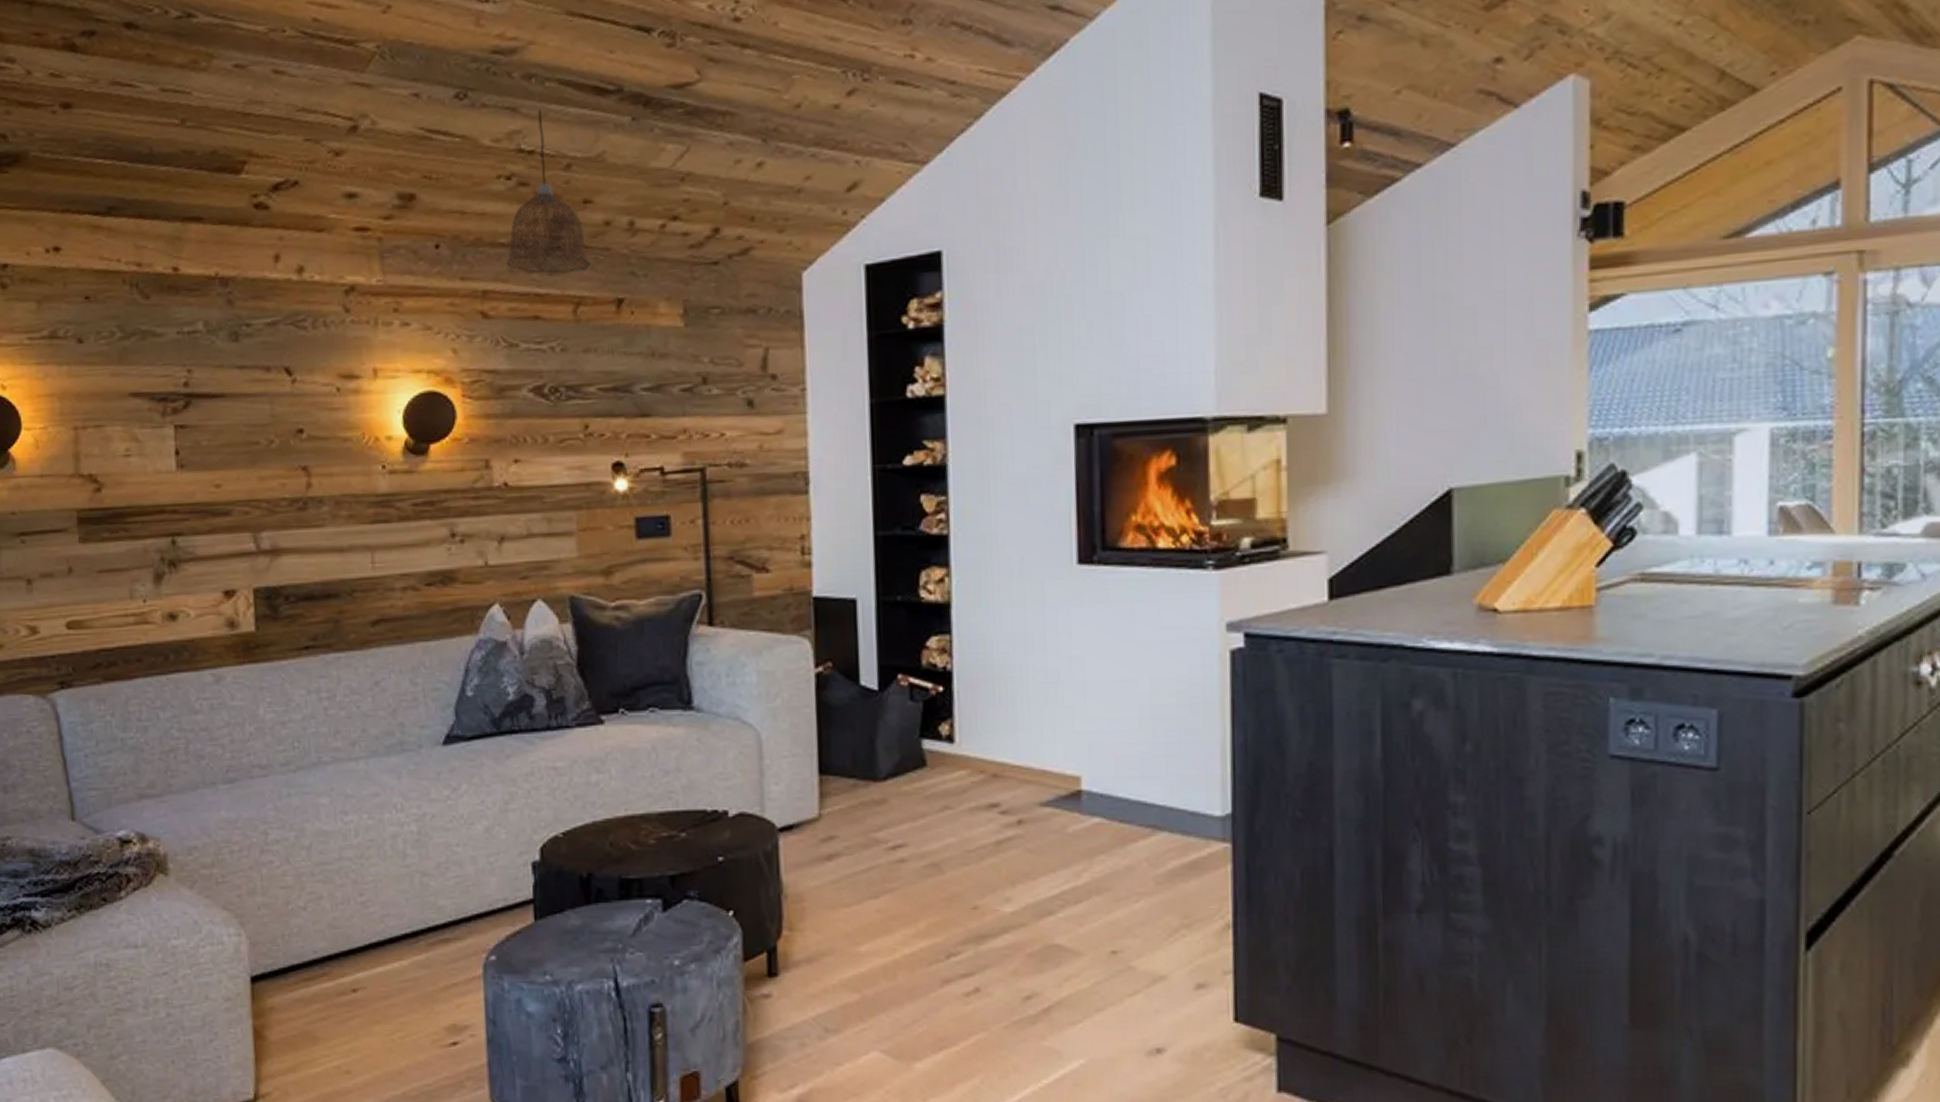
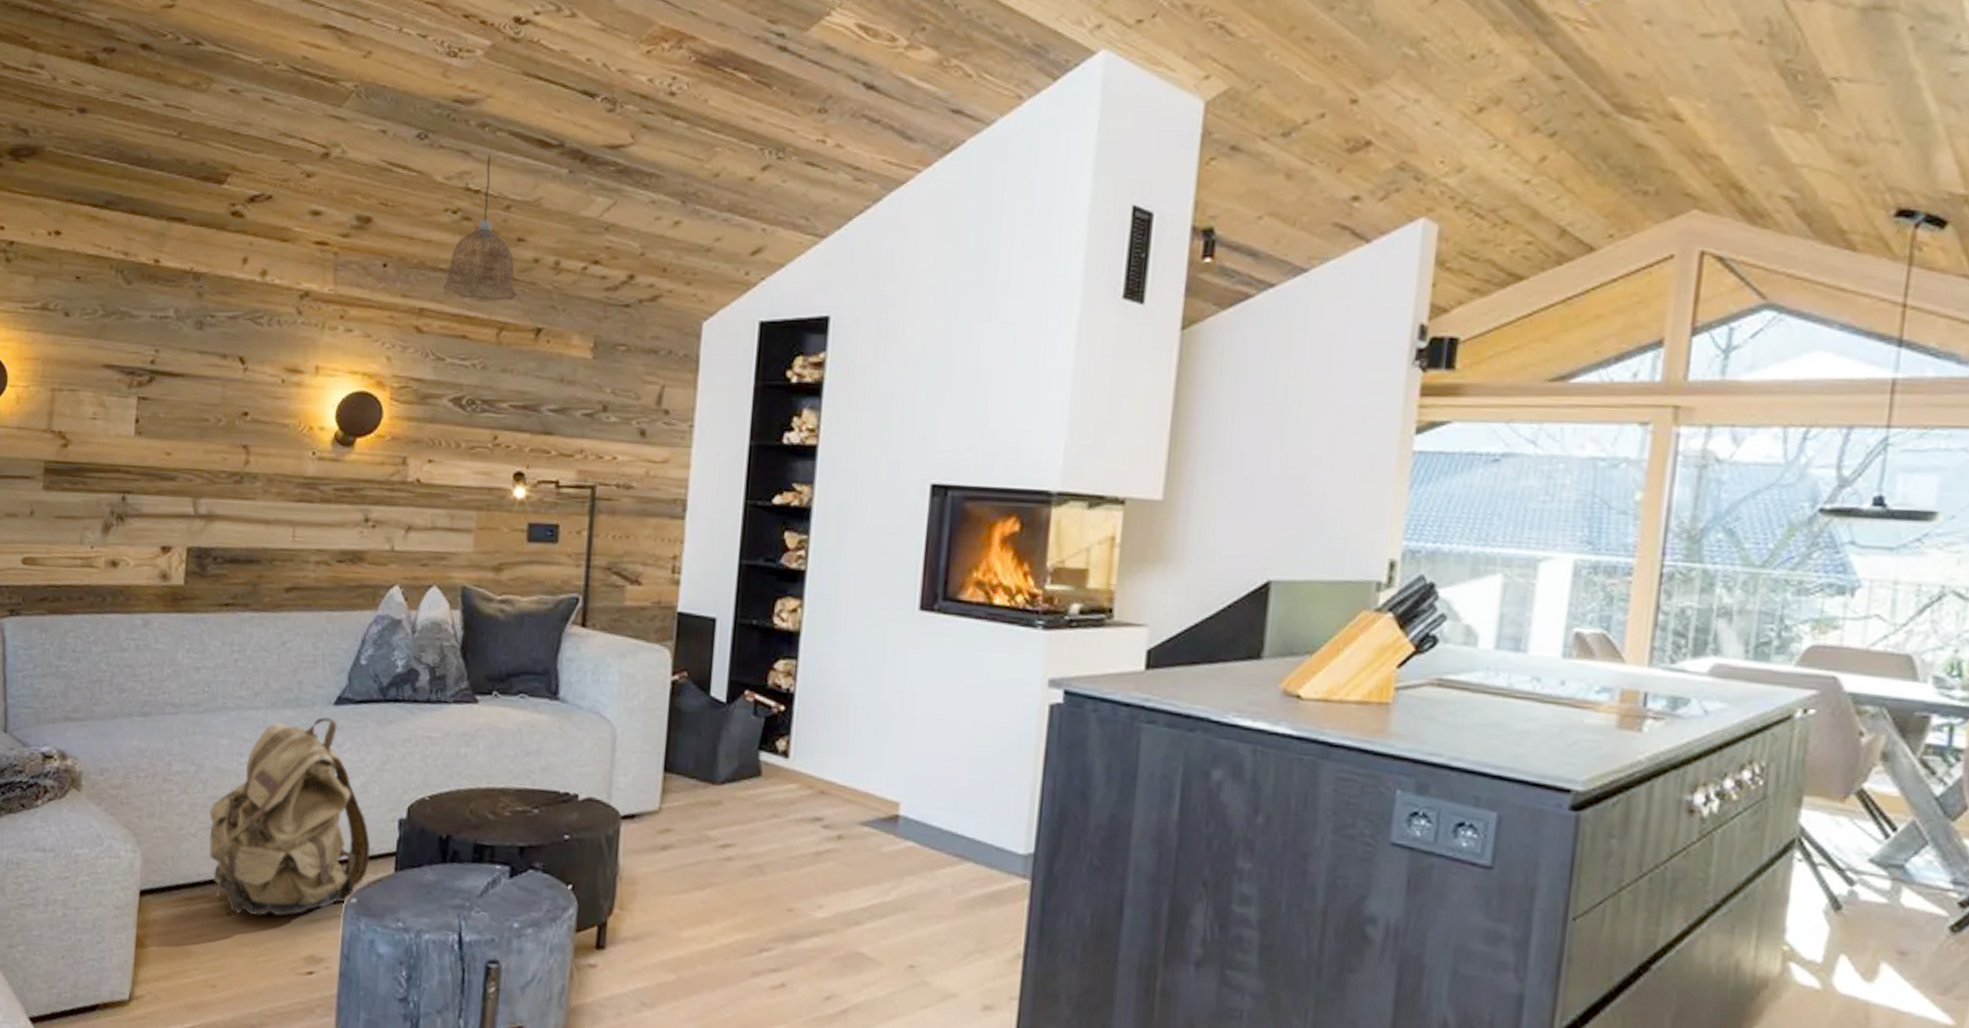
backpack: none [317,760,505,989] -> present [209,717,371,916]

